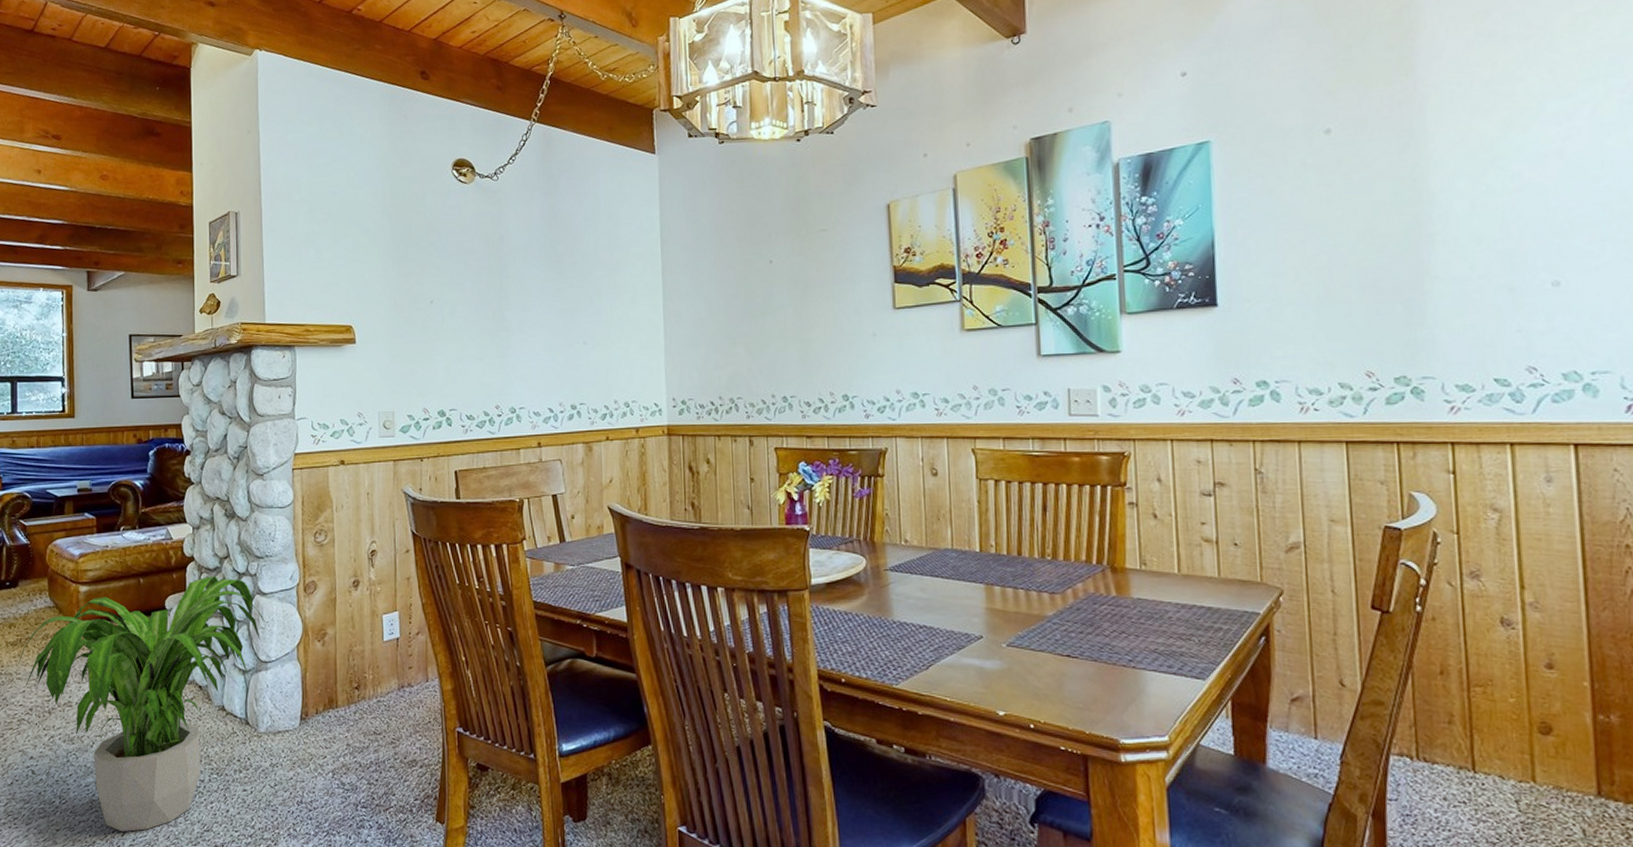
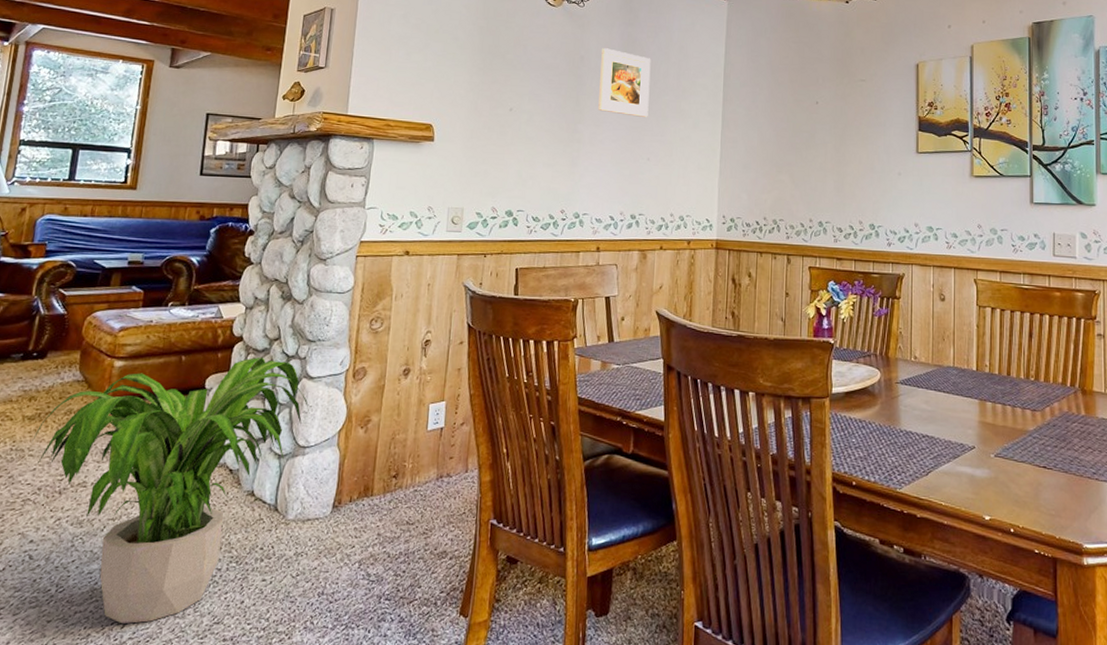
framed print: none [522,224,580,297] -> present [598,48,651,117]

